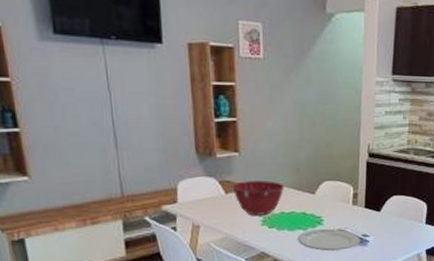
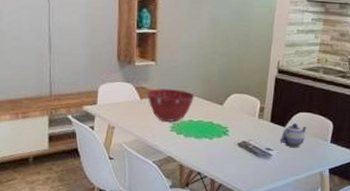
plate: present [298,228,360,251] -> none [203,139,264,162]
teapot: none [375,206,402,232] -> present [279,123,307,148]

